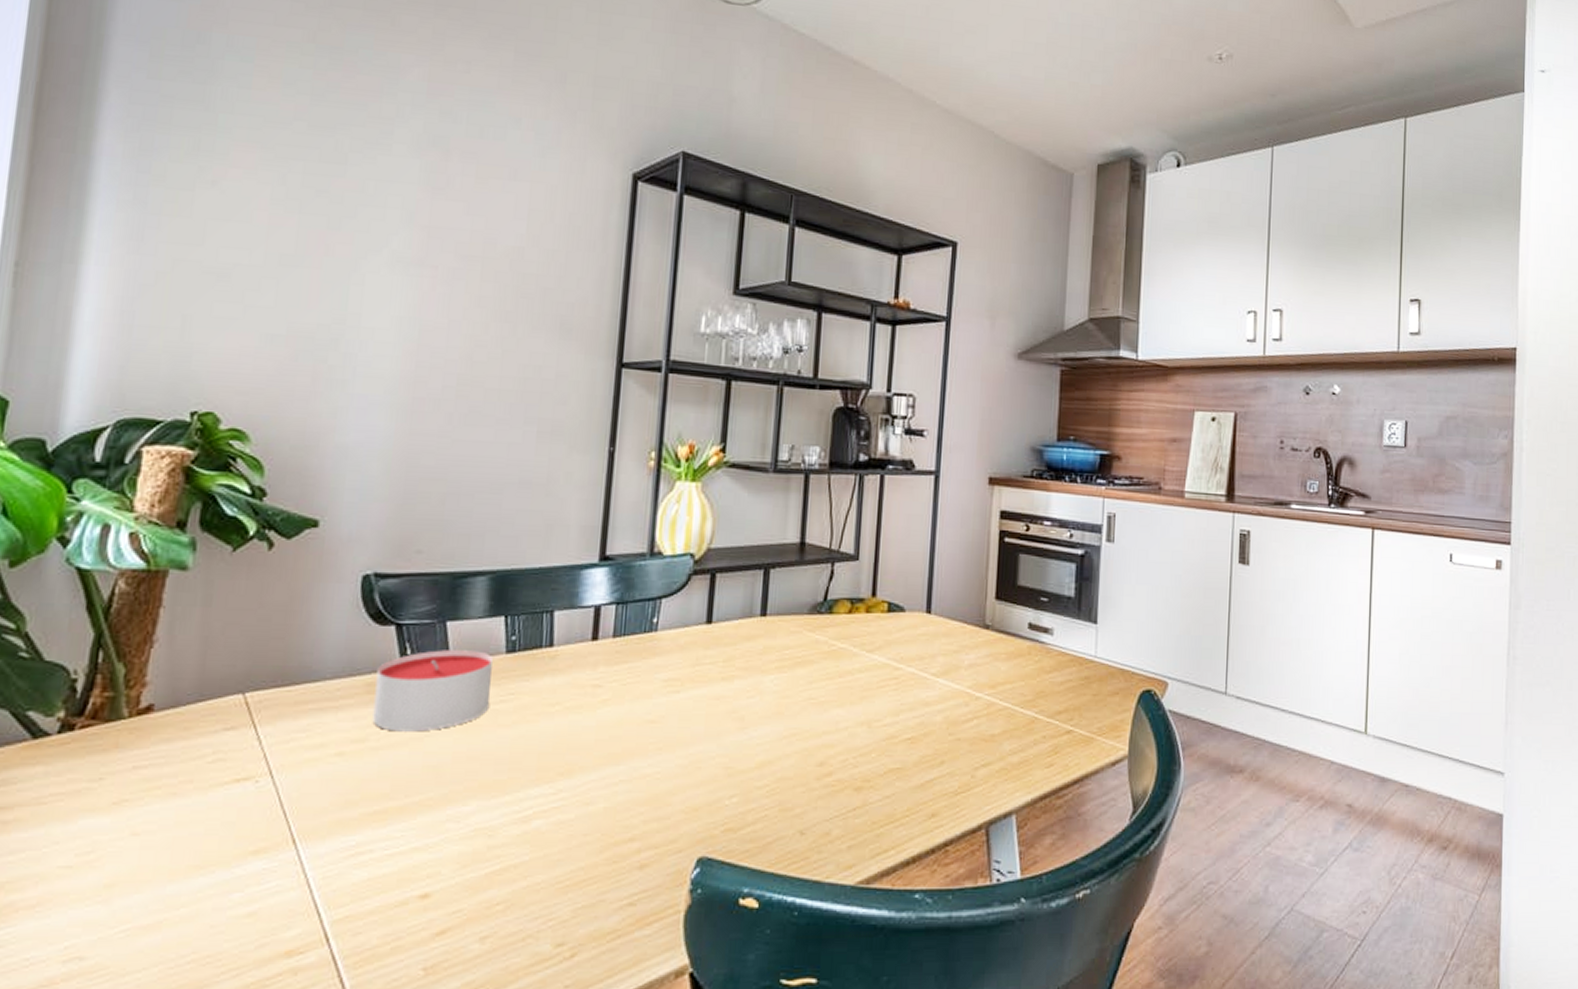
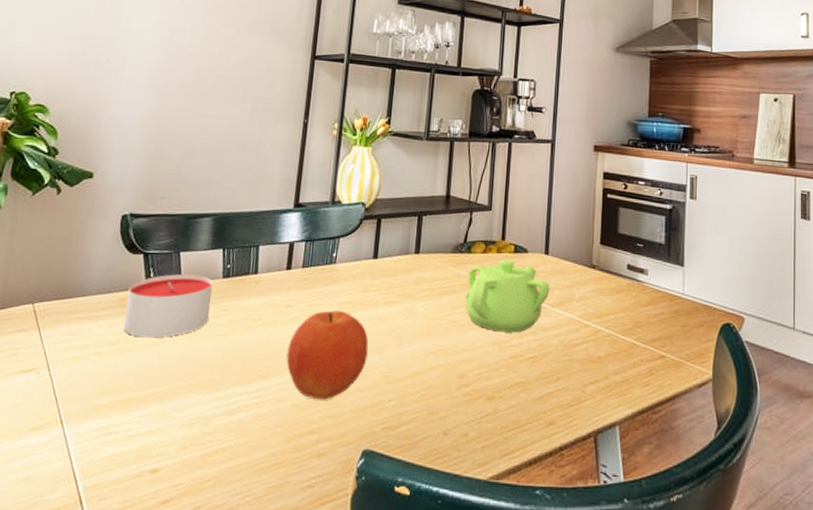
fruit: none [595,689,703,800] -> present [286,310,369,400]
teapot: none [826,621,933,710] -> present [465,260,550,333]

